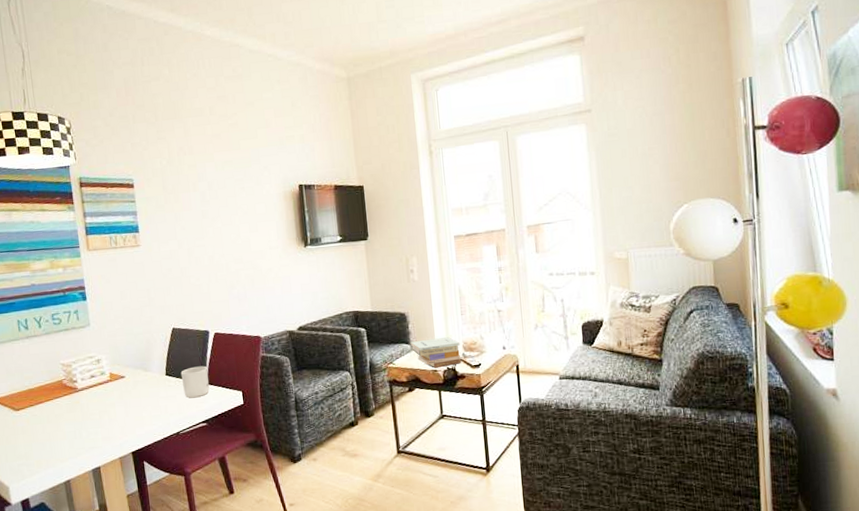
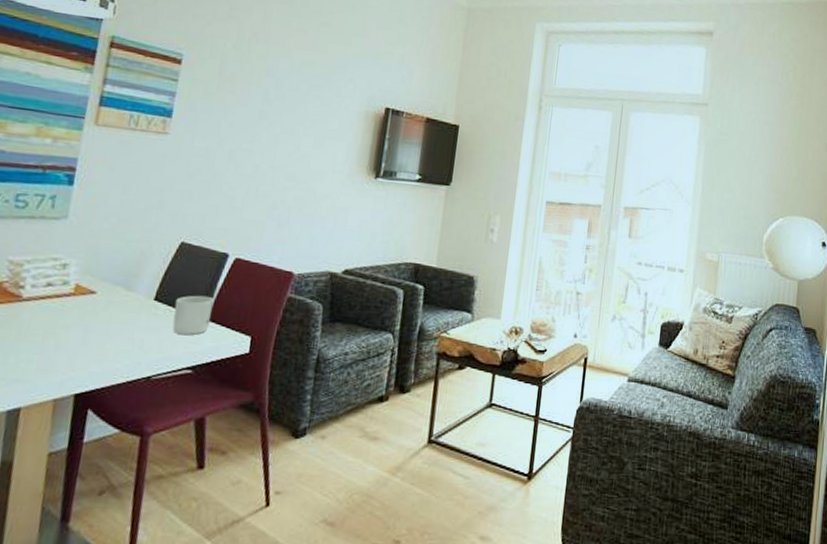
books: present [410,337,462,369] -> none [472,311,529,347]

